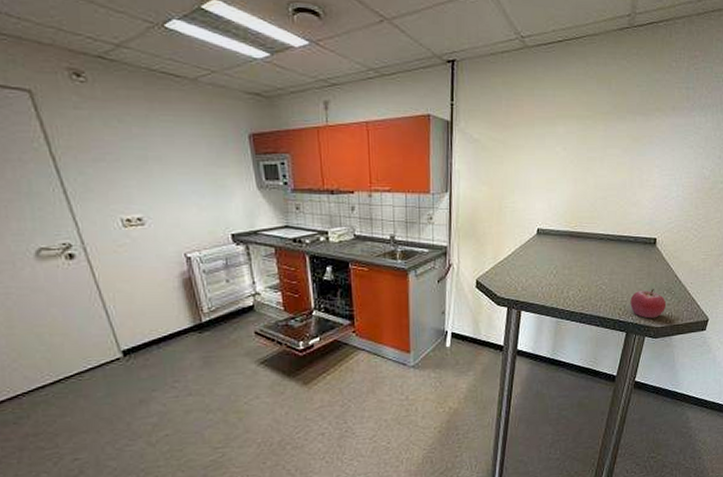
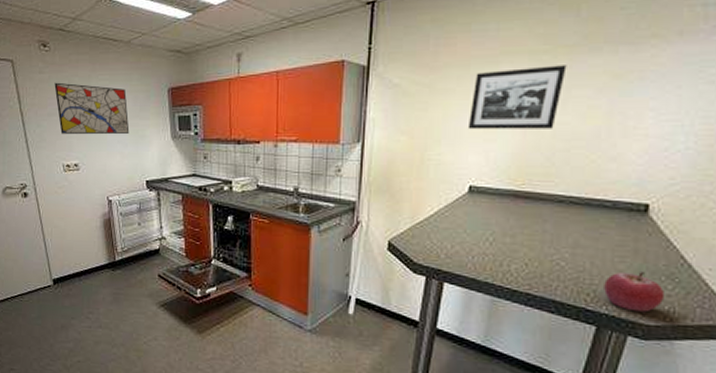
wall art: none [98,121,206,183] -> present [54,82,130,134]
picture frame: none [534,129,603,181] -> present [467,65,567,130]

